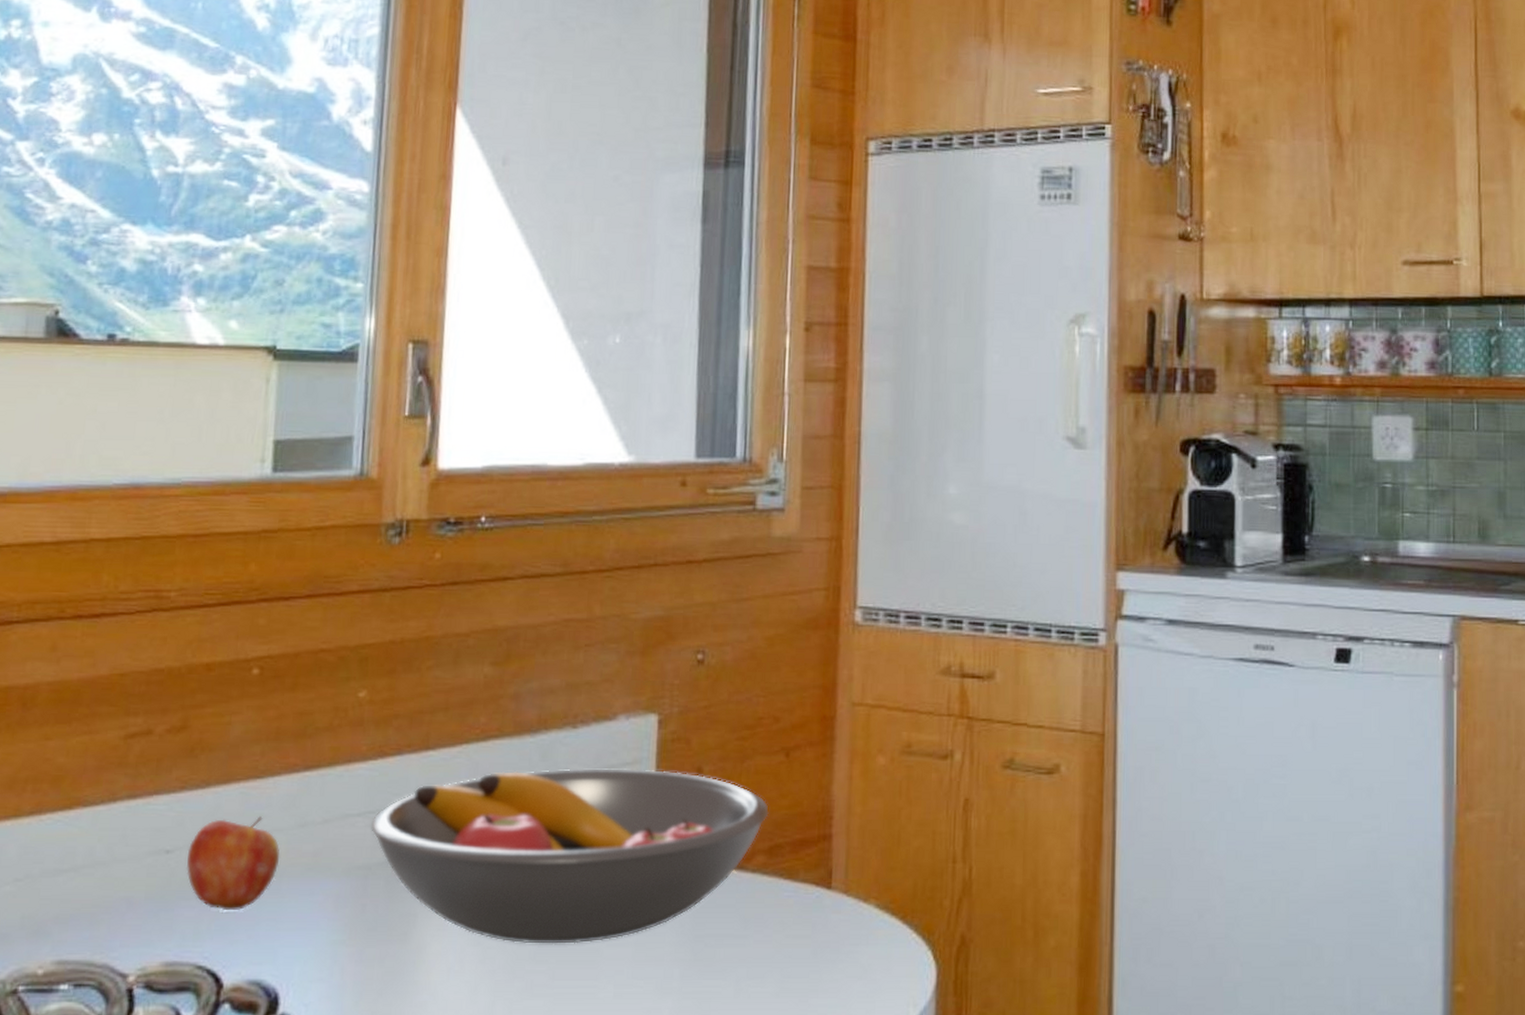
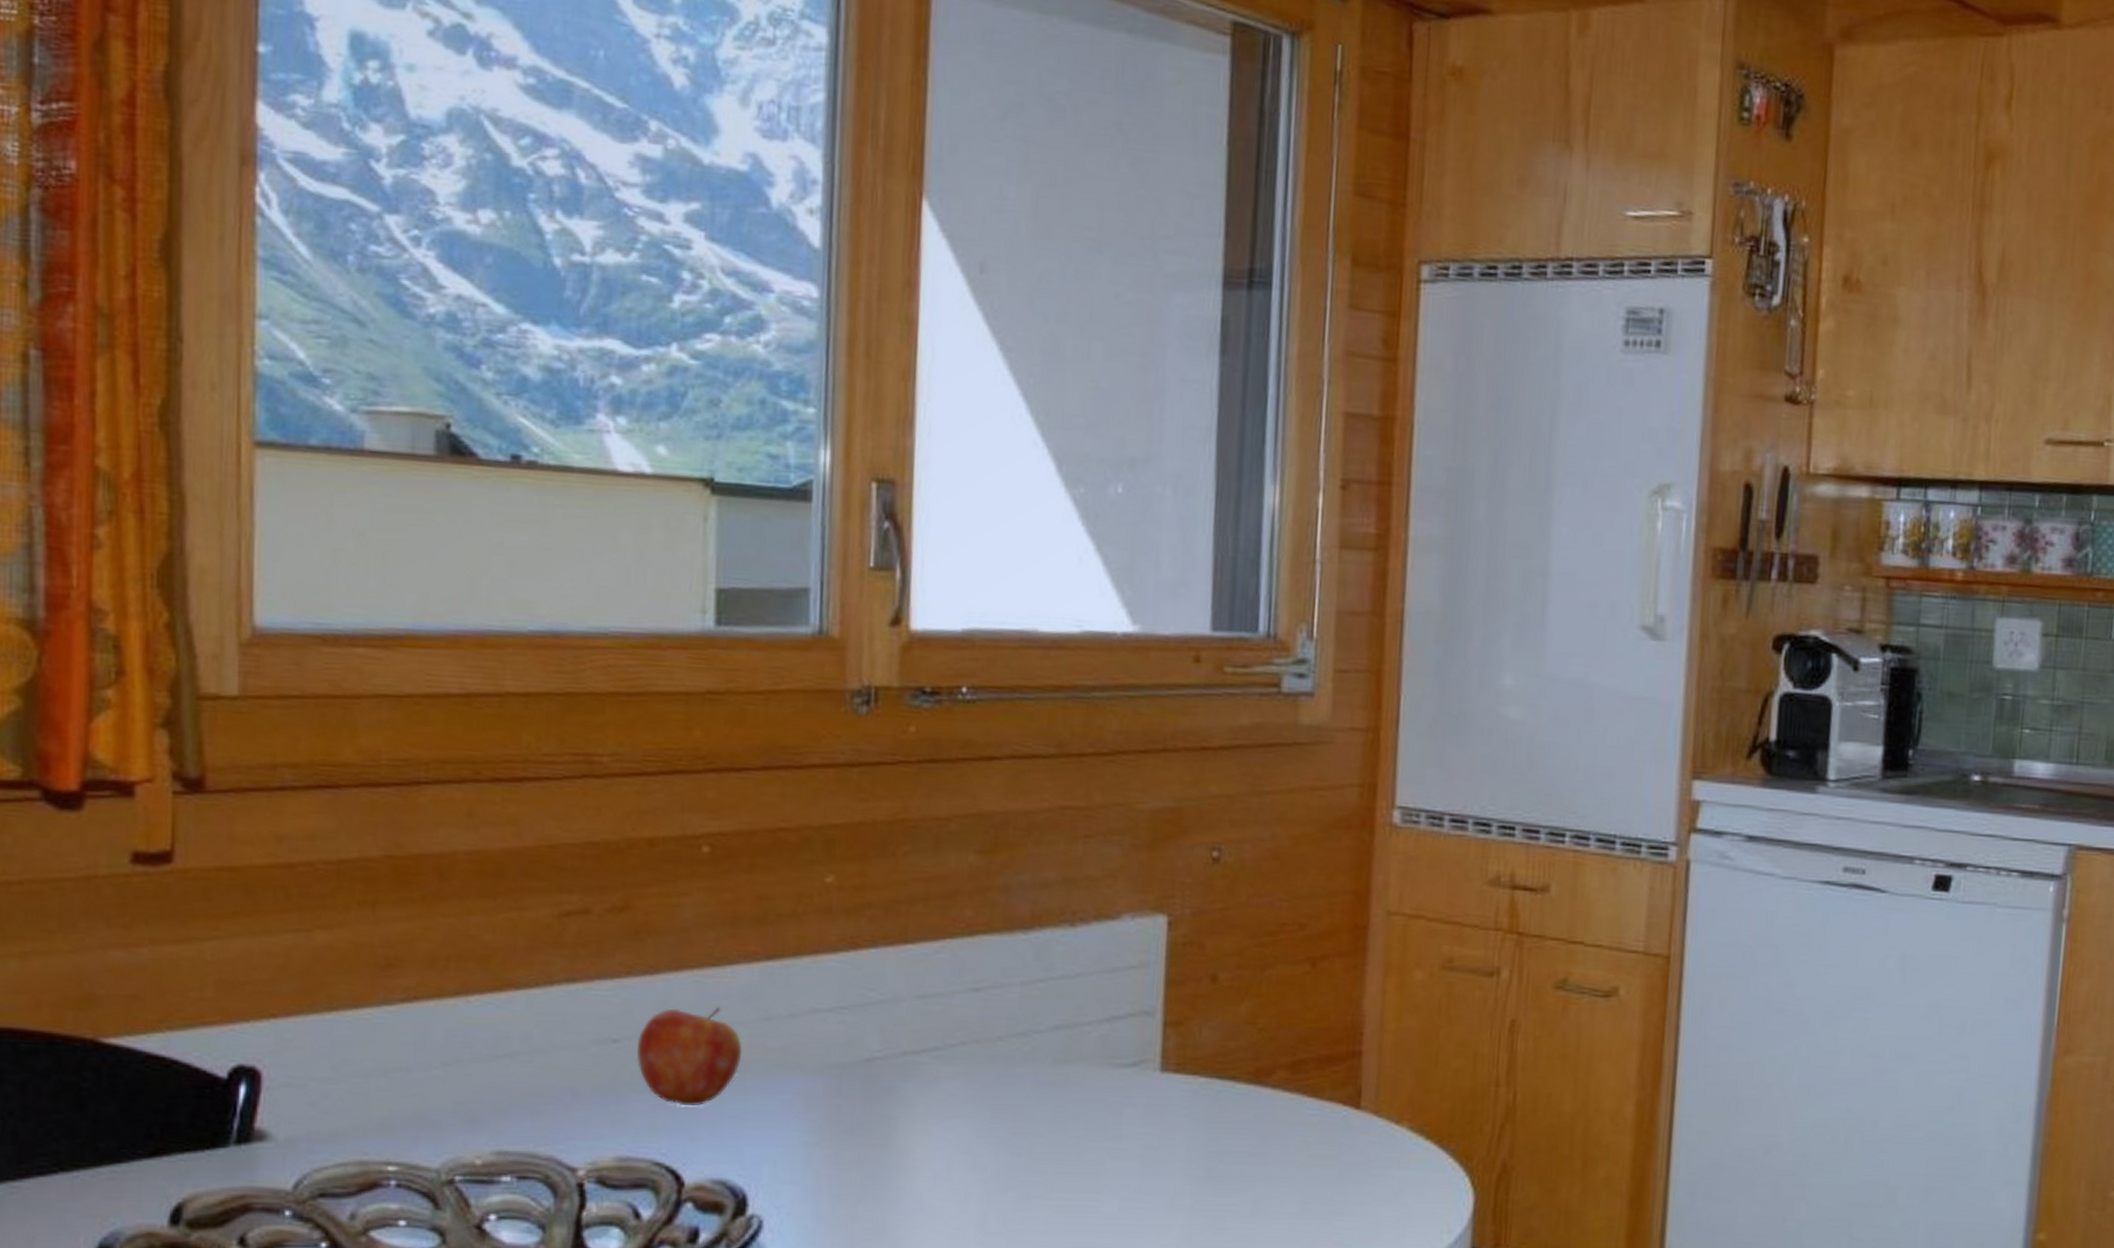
fruit bowl: present [371,768,769,944] -> none [844,969,1292,1155]

